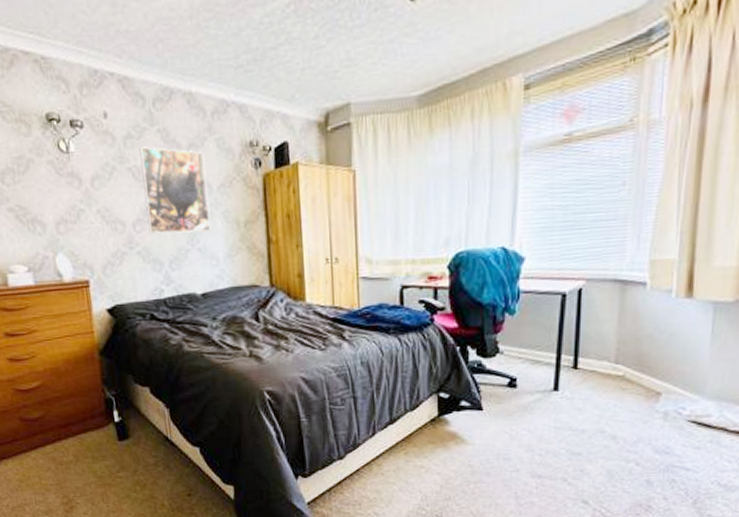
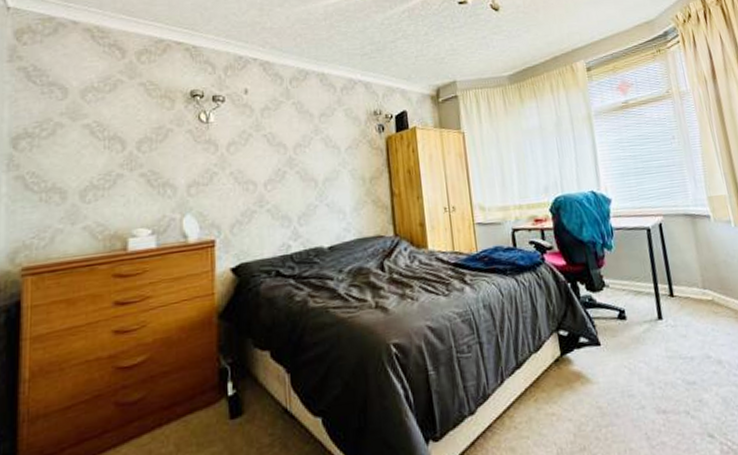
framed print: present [139,146,211,234] -> none [275,116,339,192]

